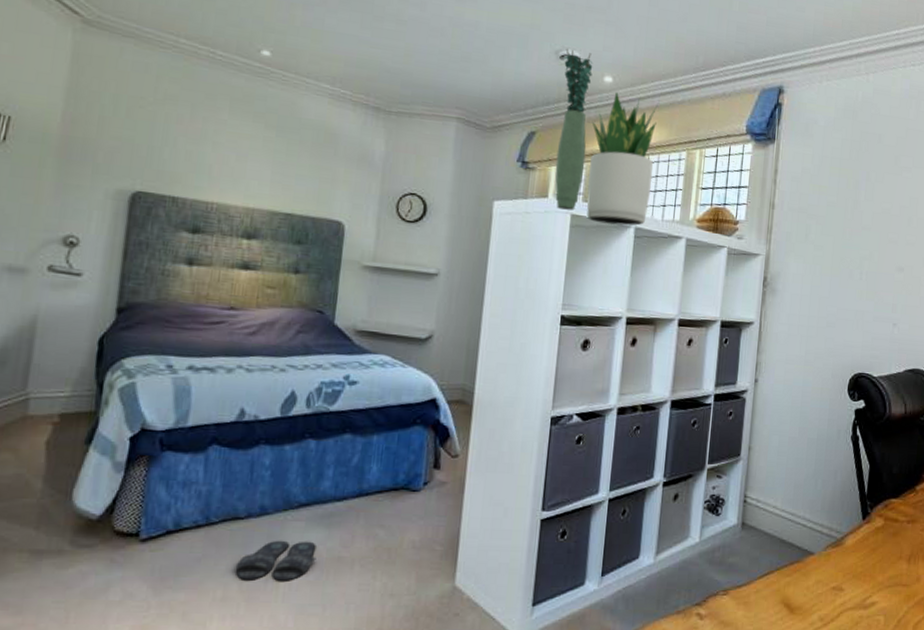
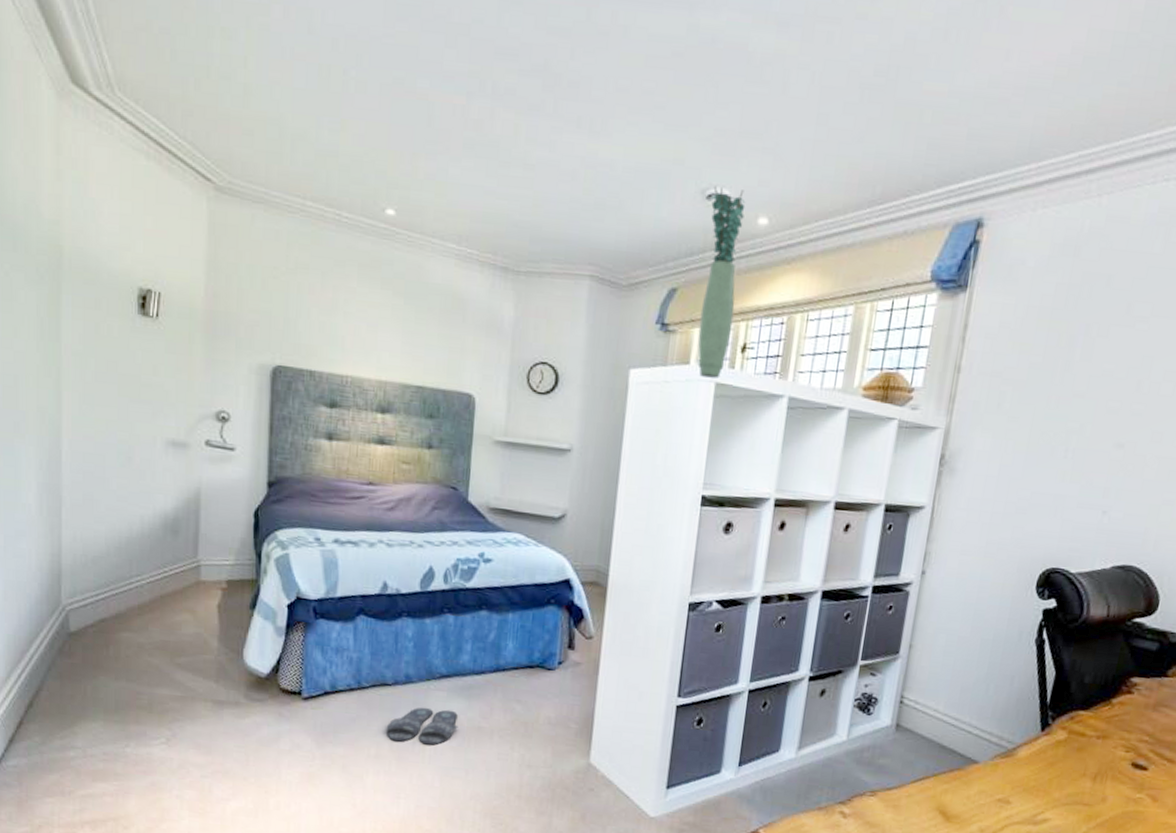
planter: present [586,92,660,226] -> none [733,237,824,396]

